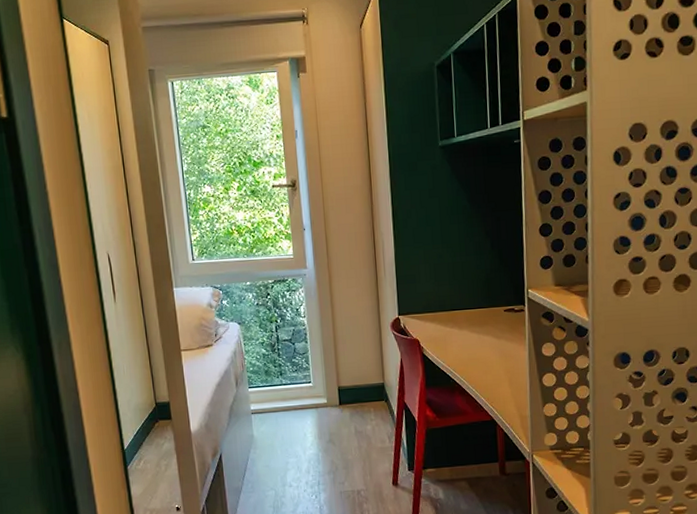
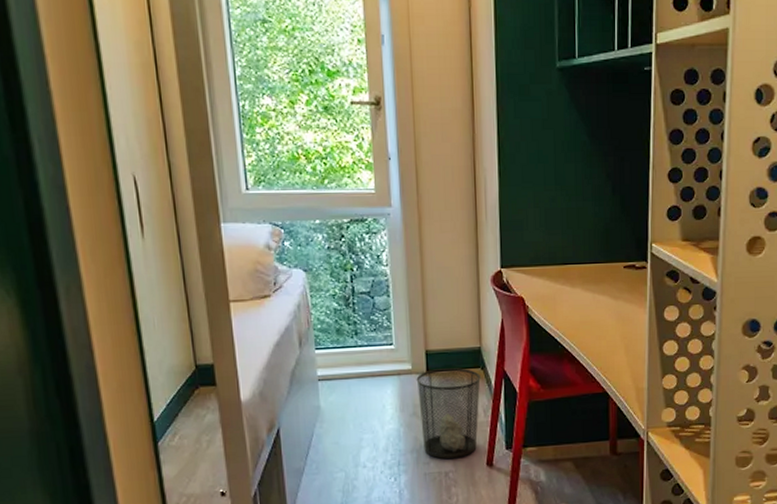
waste bin: none [331,401,385,480] -> present [416,368,481,460]

